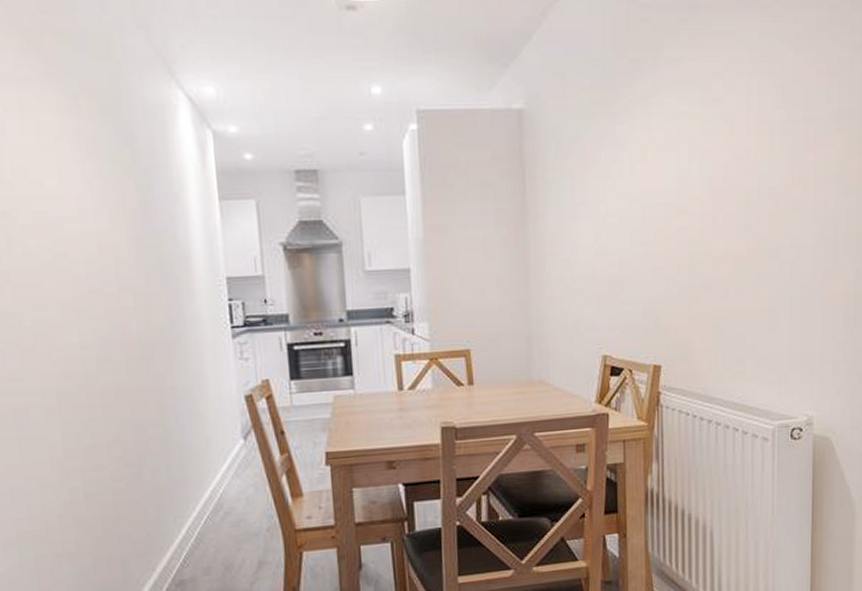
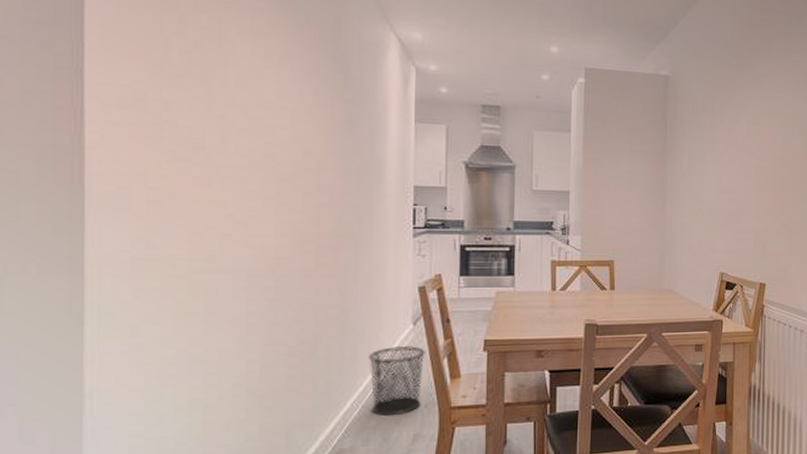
waste bin: none [198,463,261,542] -> present [368,345,426,416]

